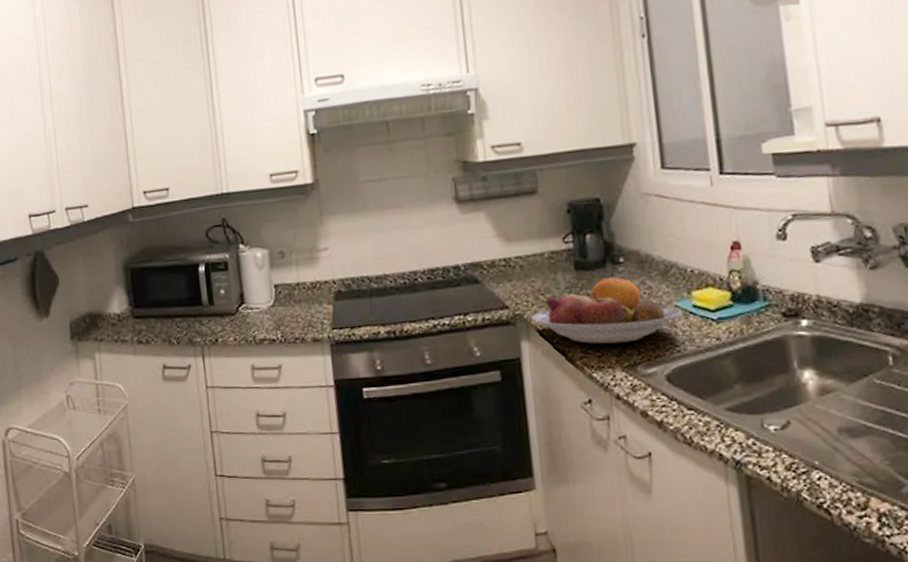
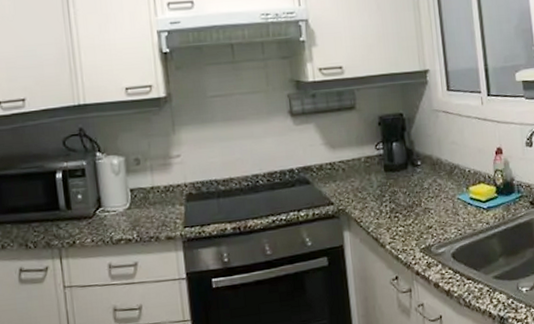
fruit bowl: present [531,277,683,344] -> none [351,177,464,231]

